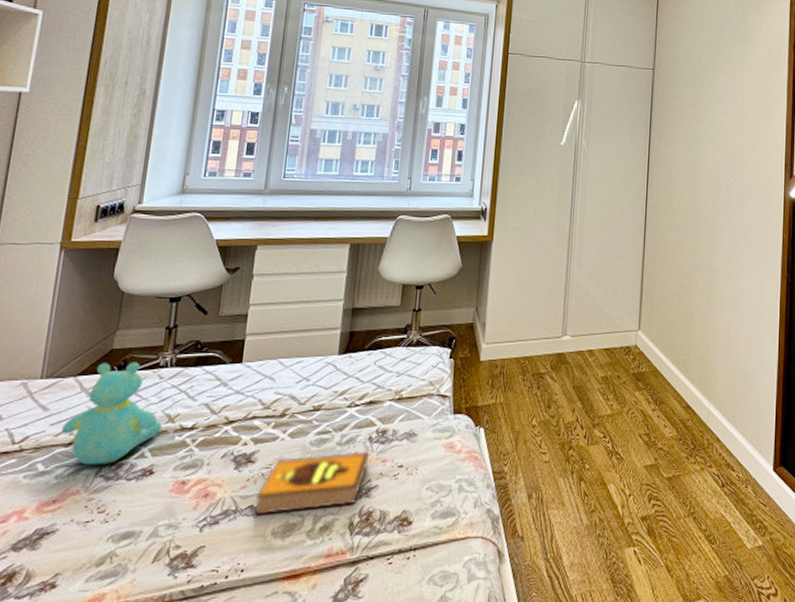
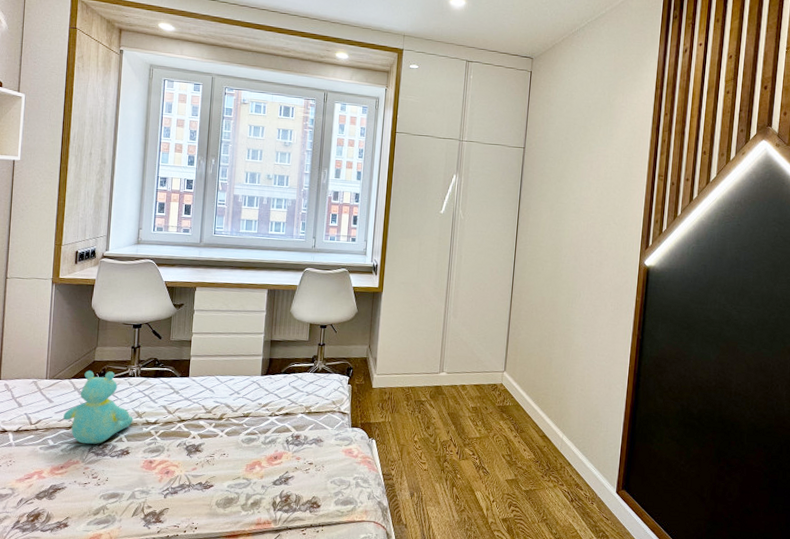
hardback book: present [254,450,369,515] -> none [203,449,286,491]

